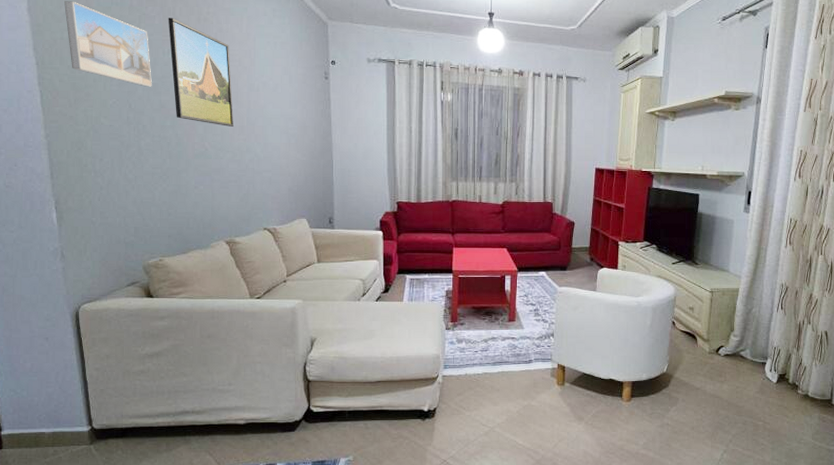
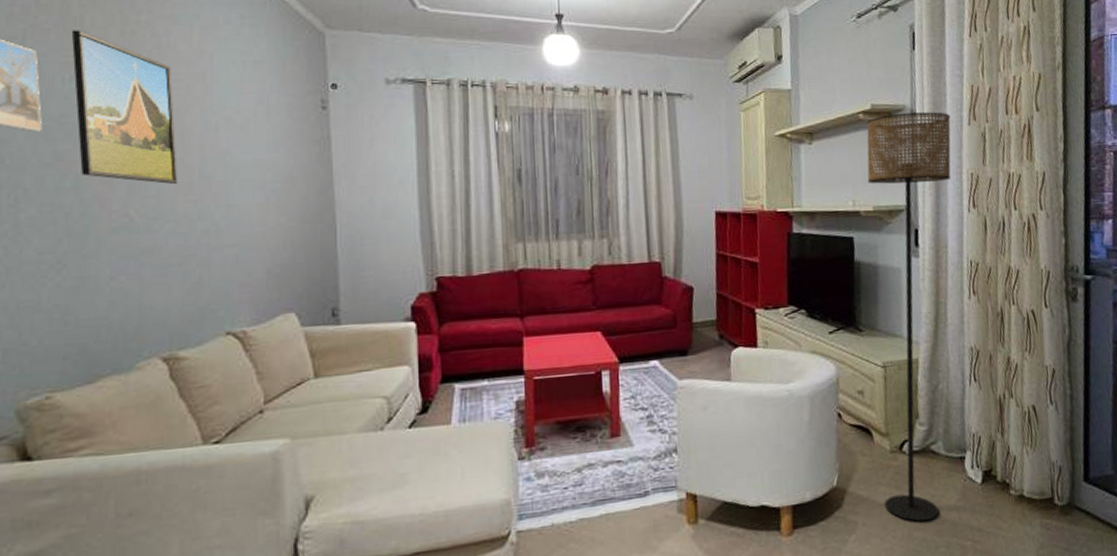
floor lamp: none [700,99,790,404] -> present [866,112,951,522]

